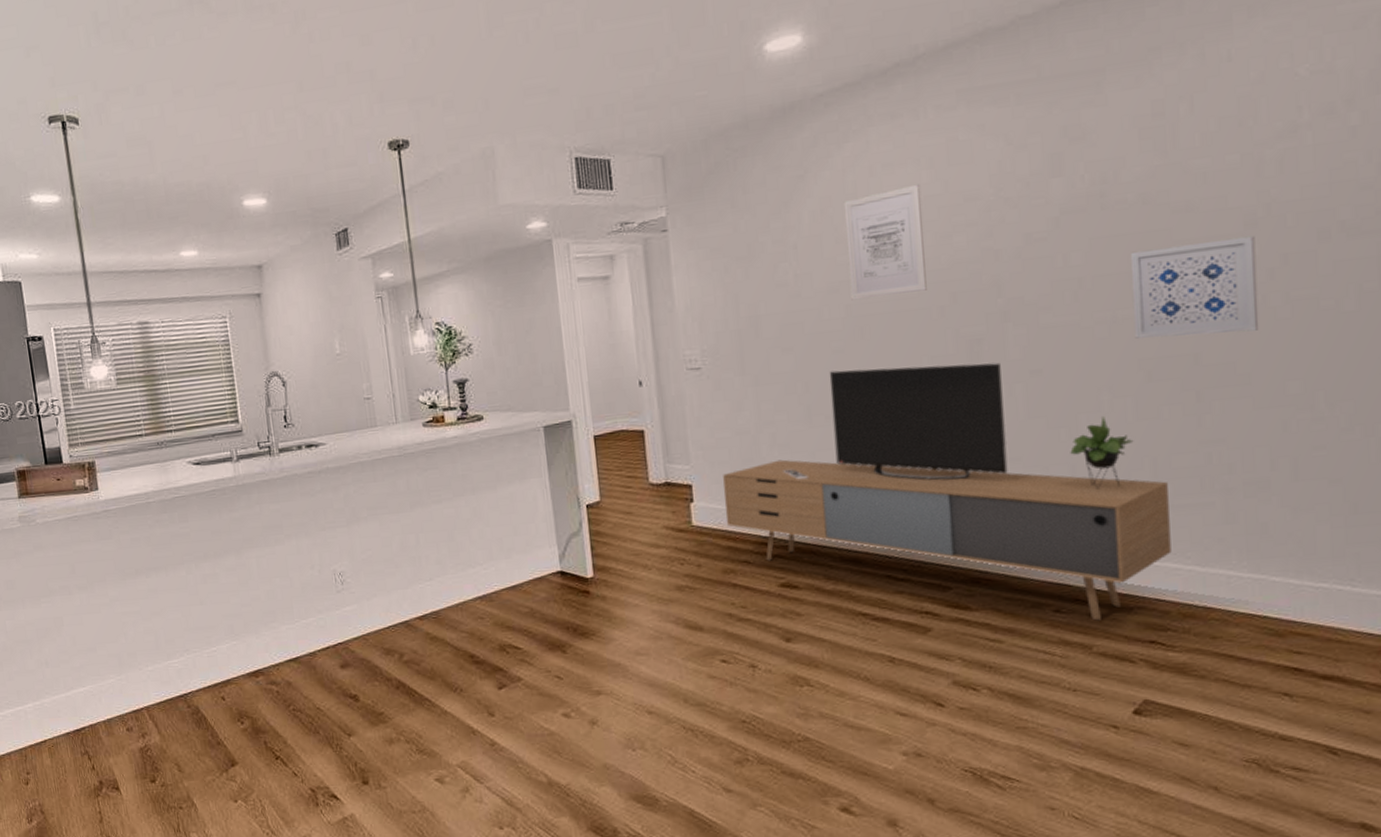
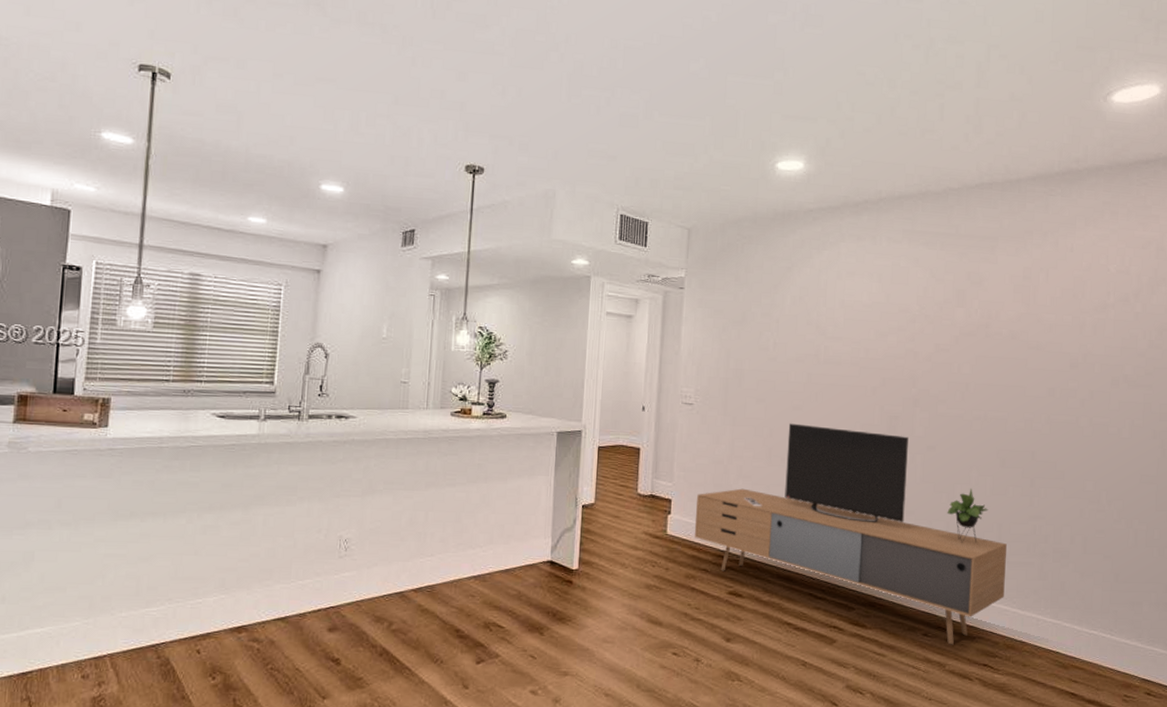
wall art: present [843,184,927,301] -> none [812,291,871,373]
wall art: present [1131,235,1259,339] -> none [997,371,1076,441]

